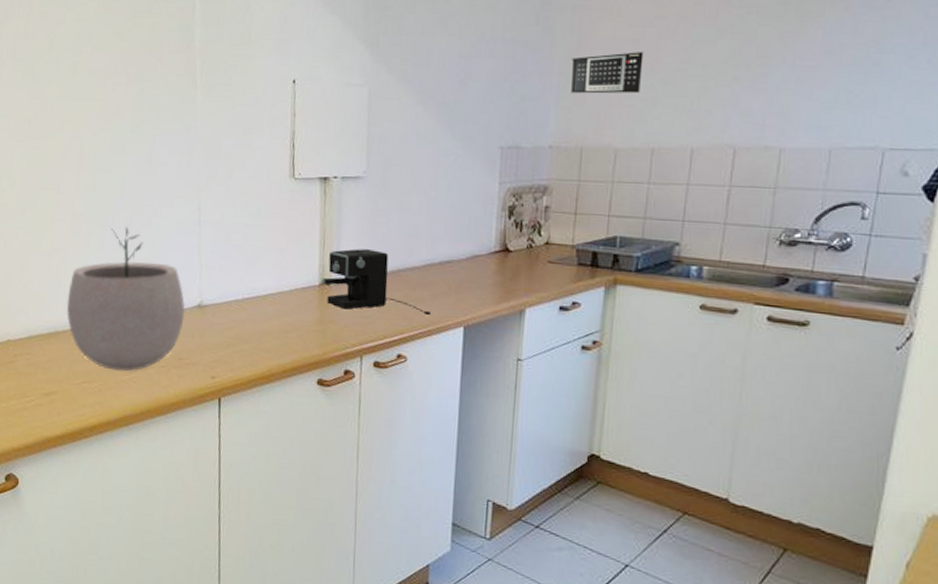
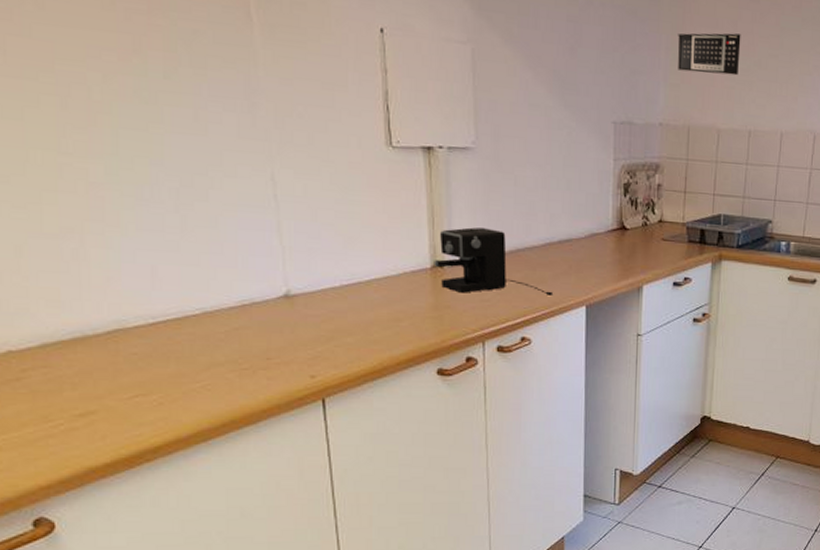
plant pot: present [66,226,185,372] -> none [95,200,268,379]

